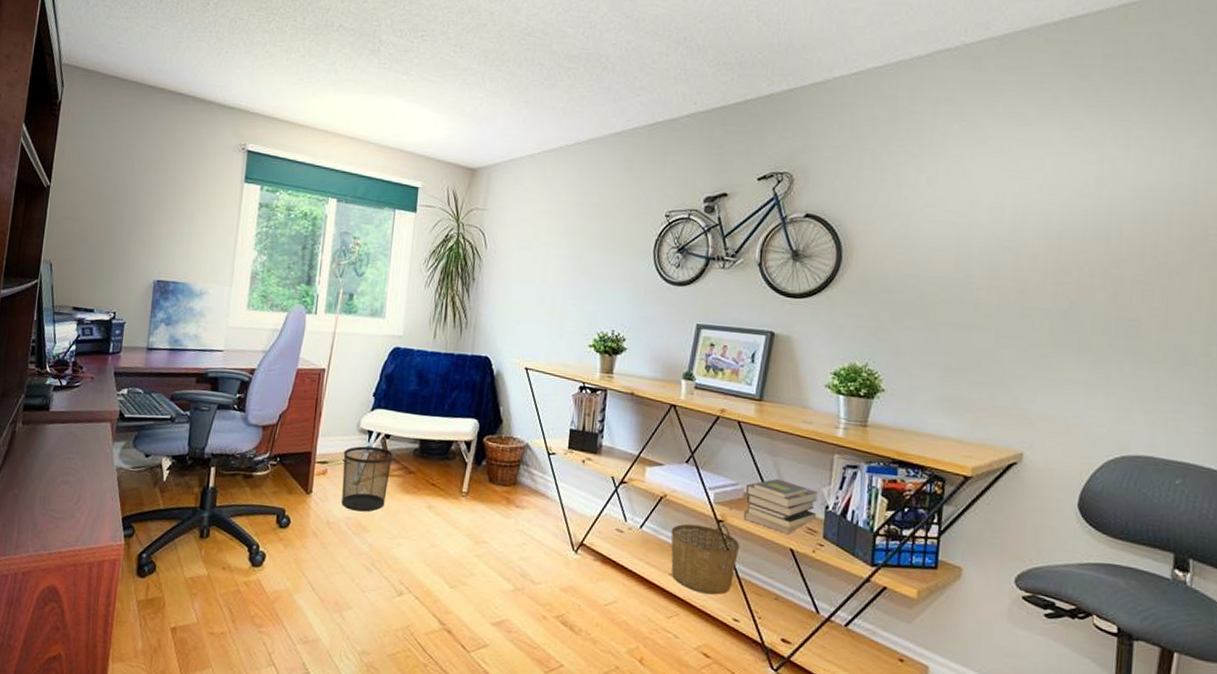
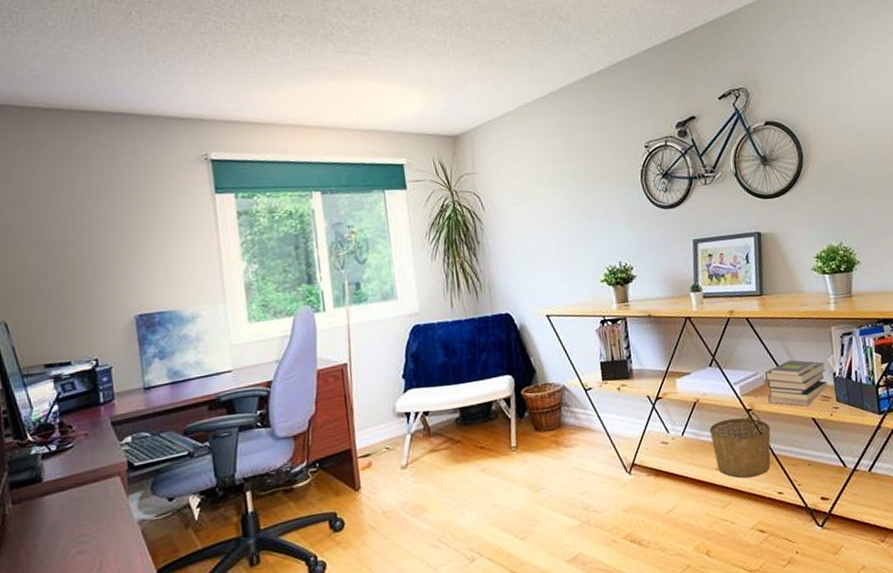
waste bin: present [341,446,393,512] -> none [384,426,438,495]

